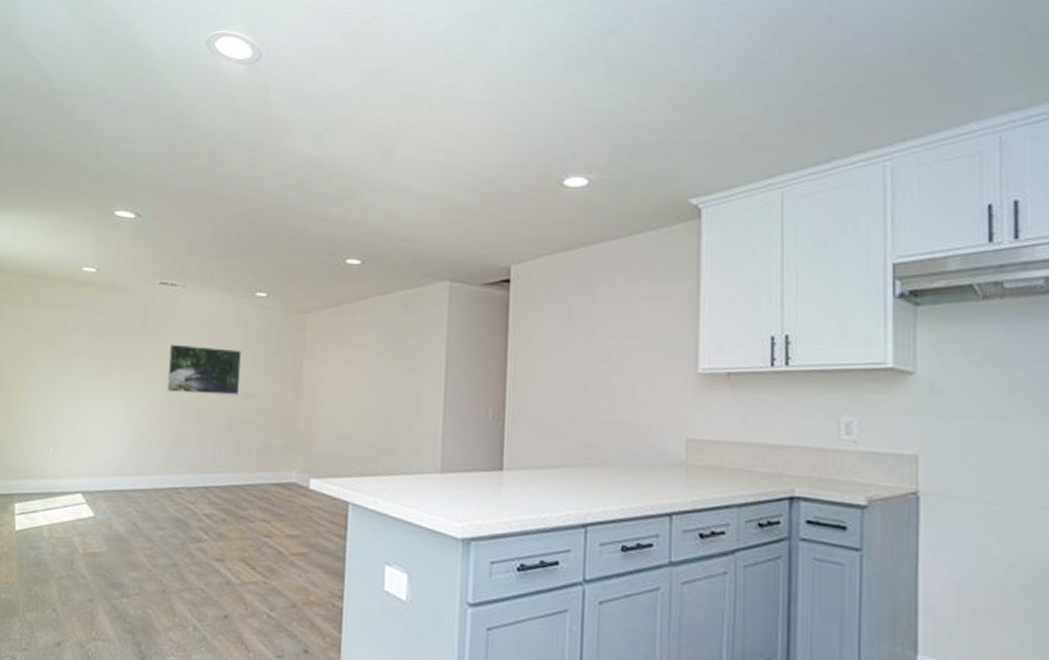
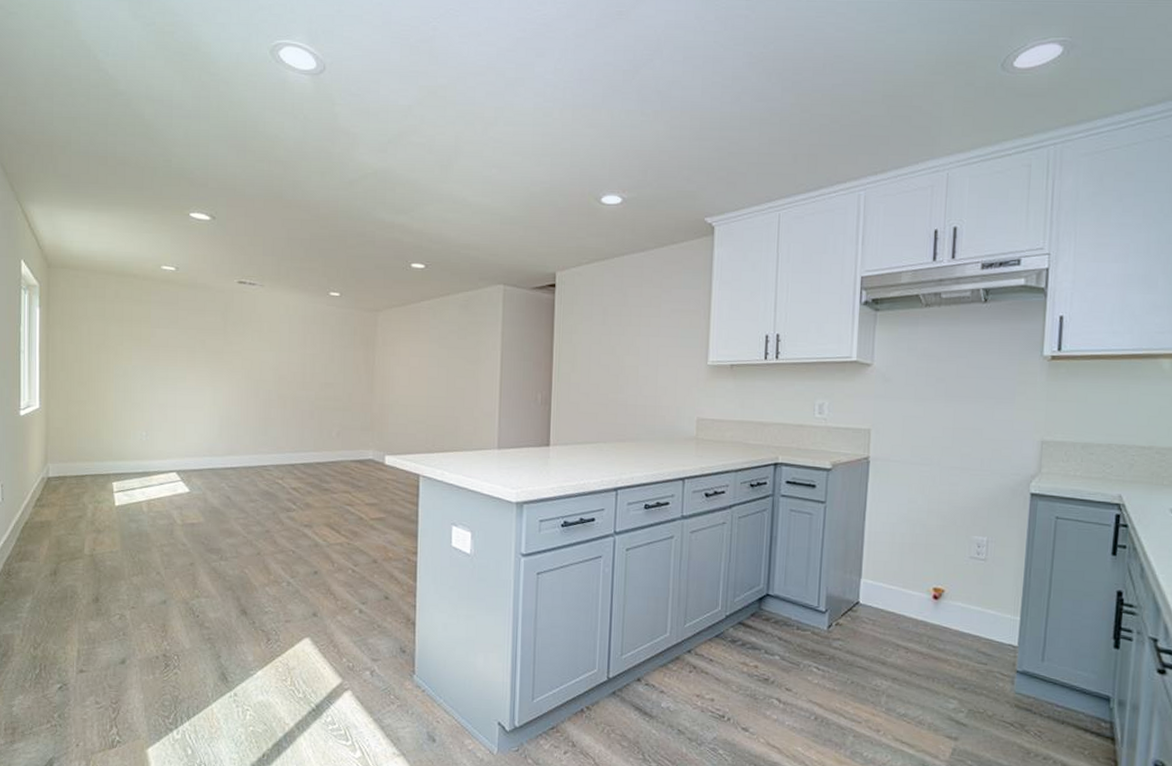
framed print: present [166,344,241,395] -> none [250,338,319,384]

